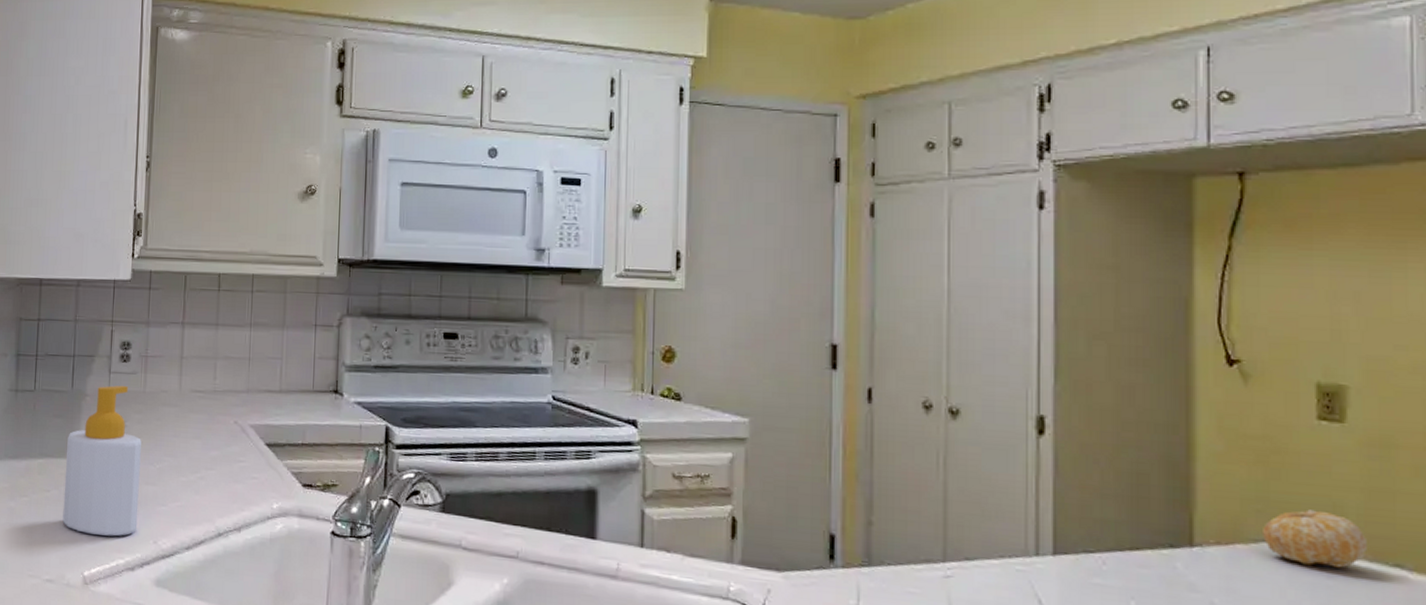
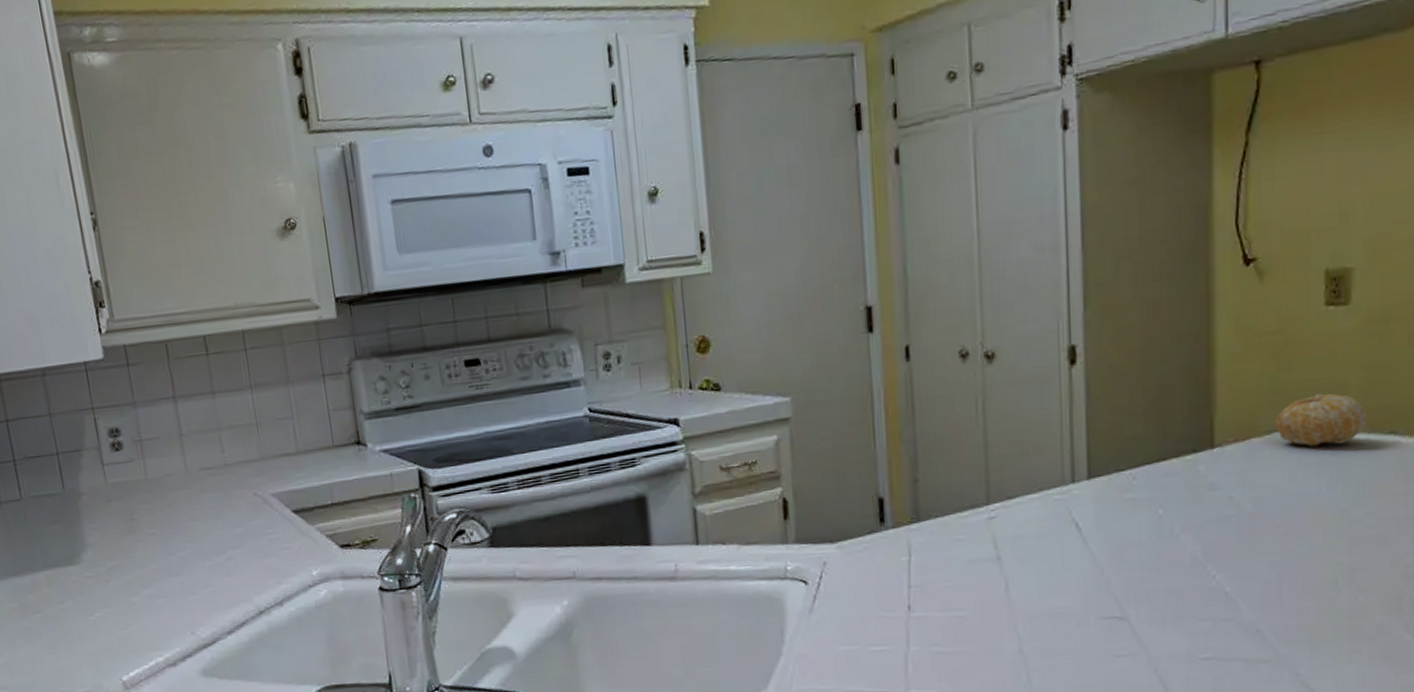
soap bottle: present [62,385,141,537] -> none [71,476,171,638]

